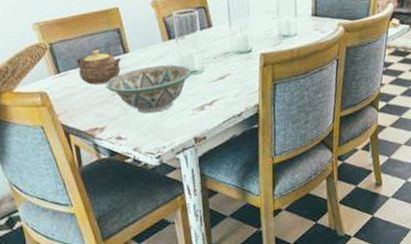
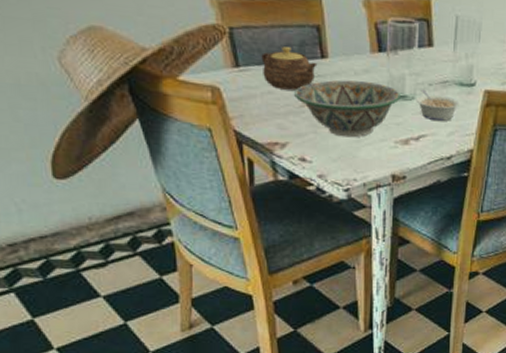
legume: none [205,62,242,86] -> present [416,89,461,121]

